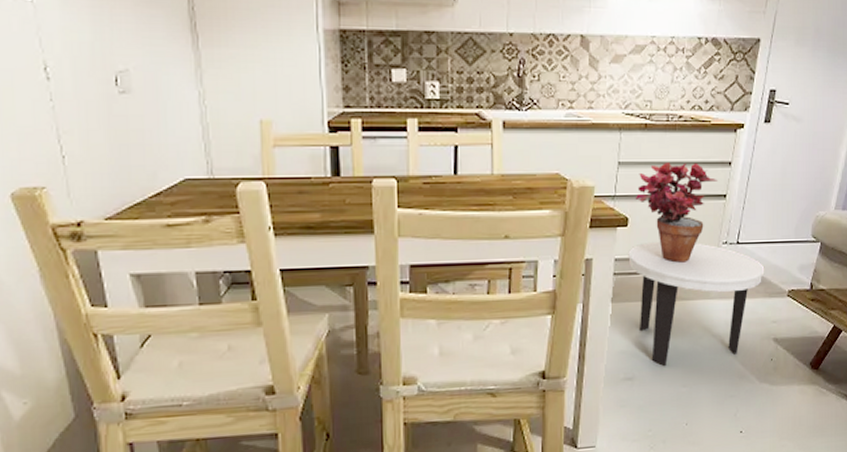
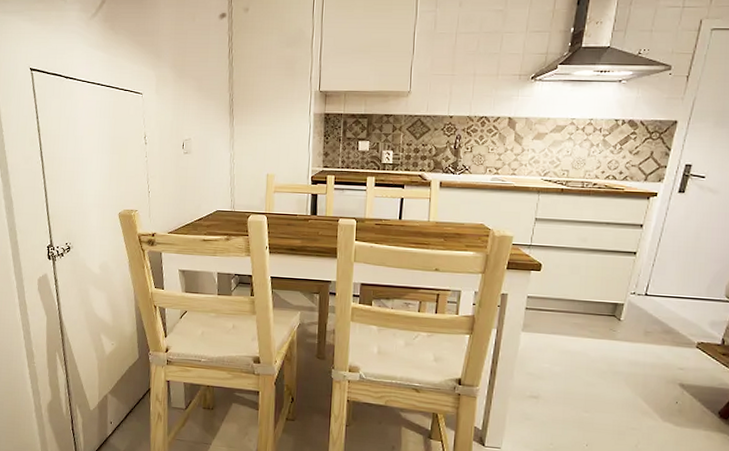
side table: present [628,241,765,366] -> none [539,285,673,392]
potted plant: present [635,162,717,263] -> none [548,221,628,306]

